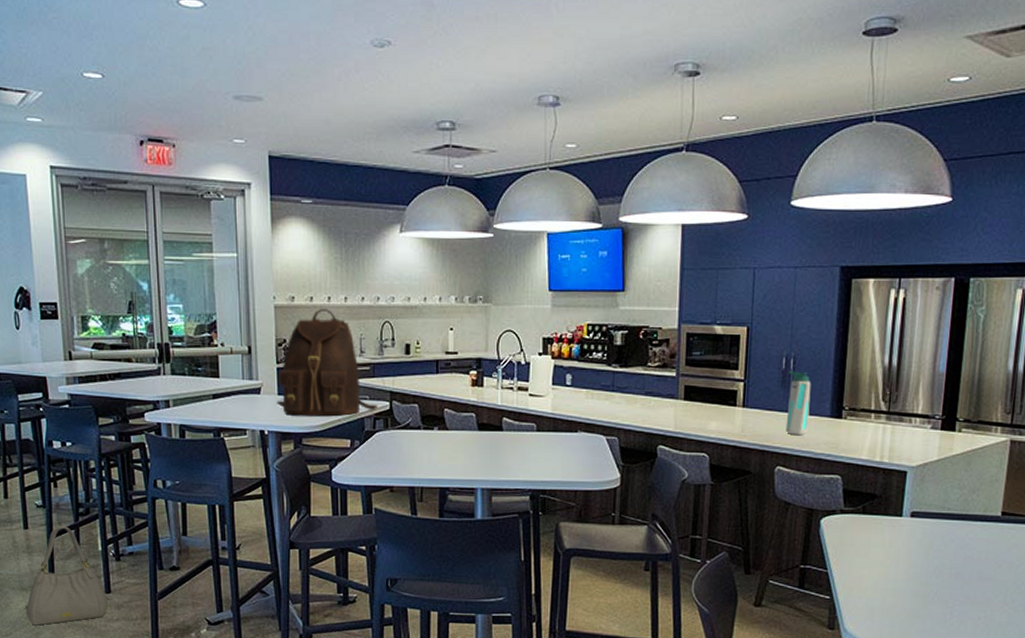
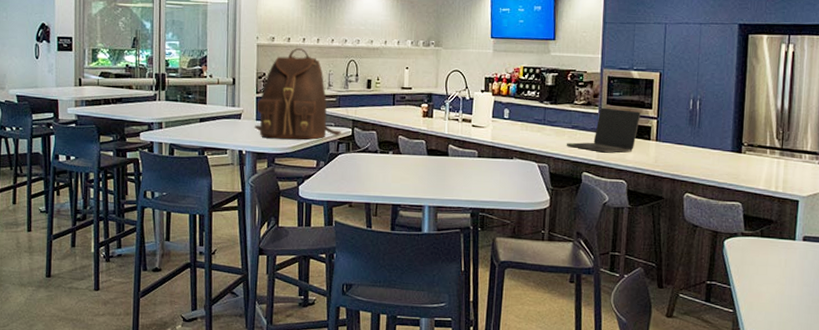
handbag: present [24,525,110,626] -> none [22,228,98,318]
laptop: none [638,369,725,423] -> present [566,107,641,153]
water bottle: present [785,371,811,436] -> none [693,111,715,167]

